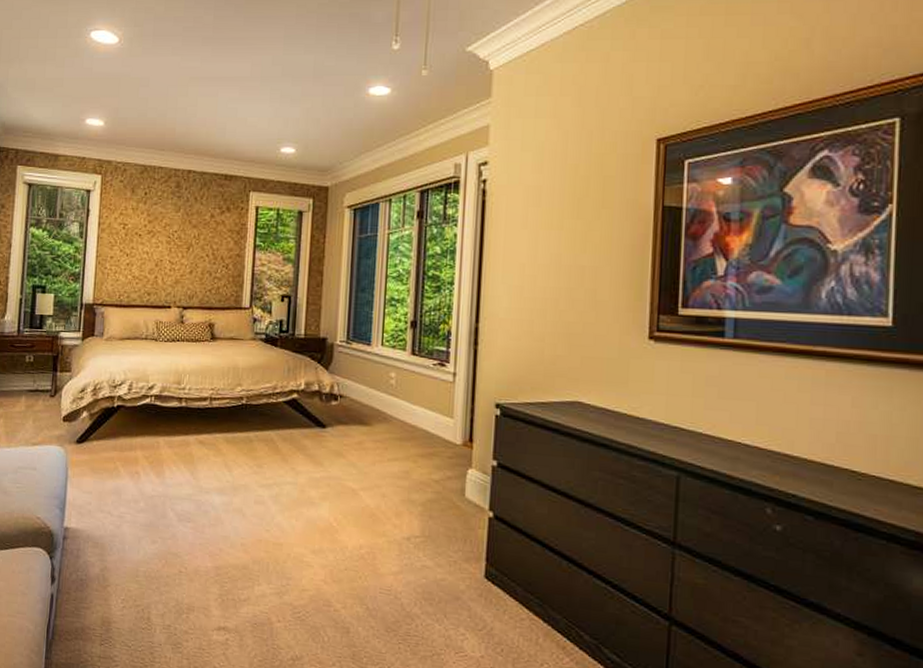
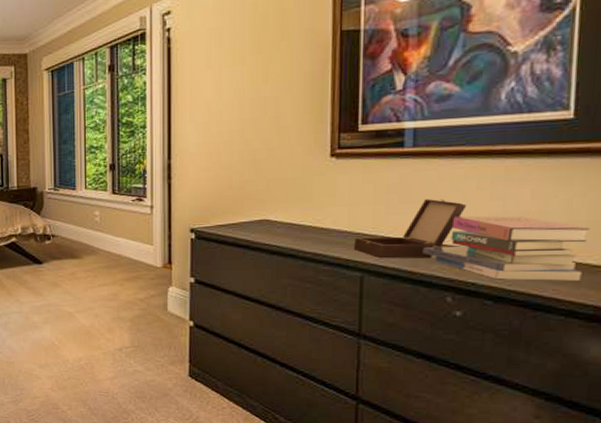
jewelry box: none [670,397,788,462] -> present [353,199,467,259]
books: none [742,418,910,502] -> present [423,215,591,281]

